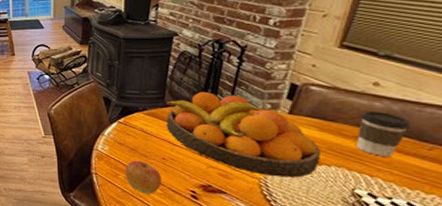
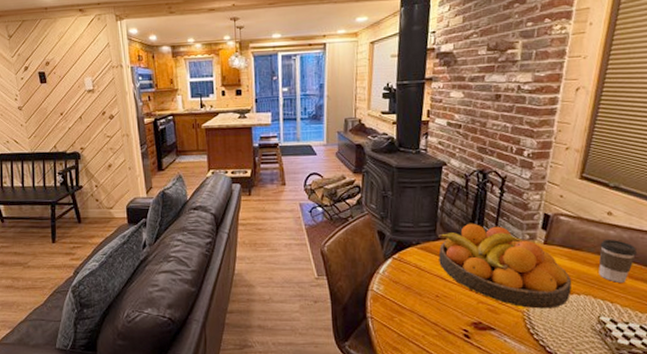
apple: present [124,160,162,194] -> none [400,299,436,337]

